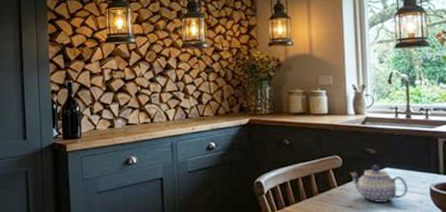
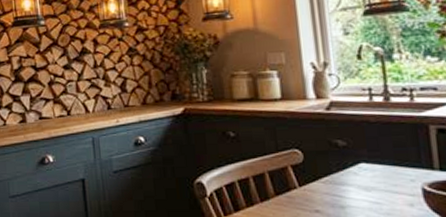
teapot: present [350,165,408,204] -> none [314,160,393,207]

